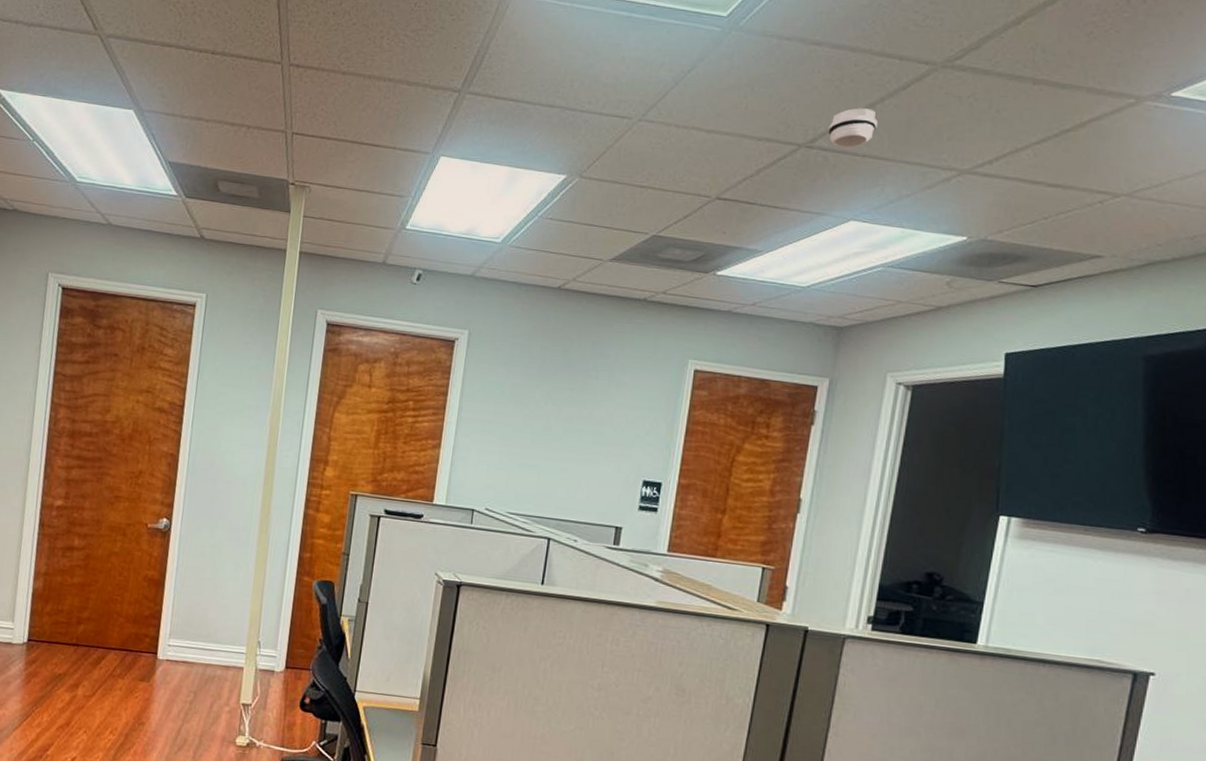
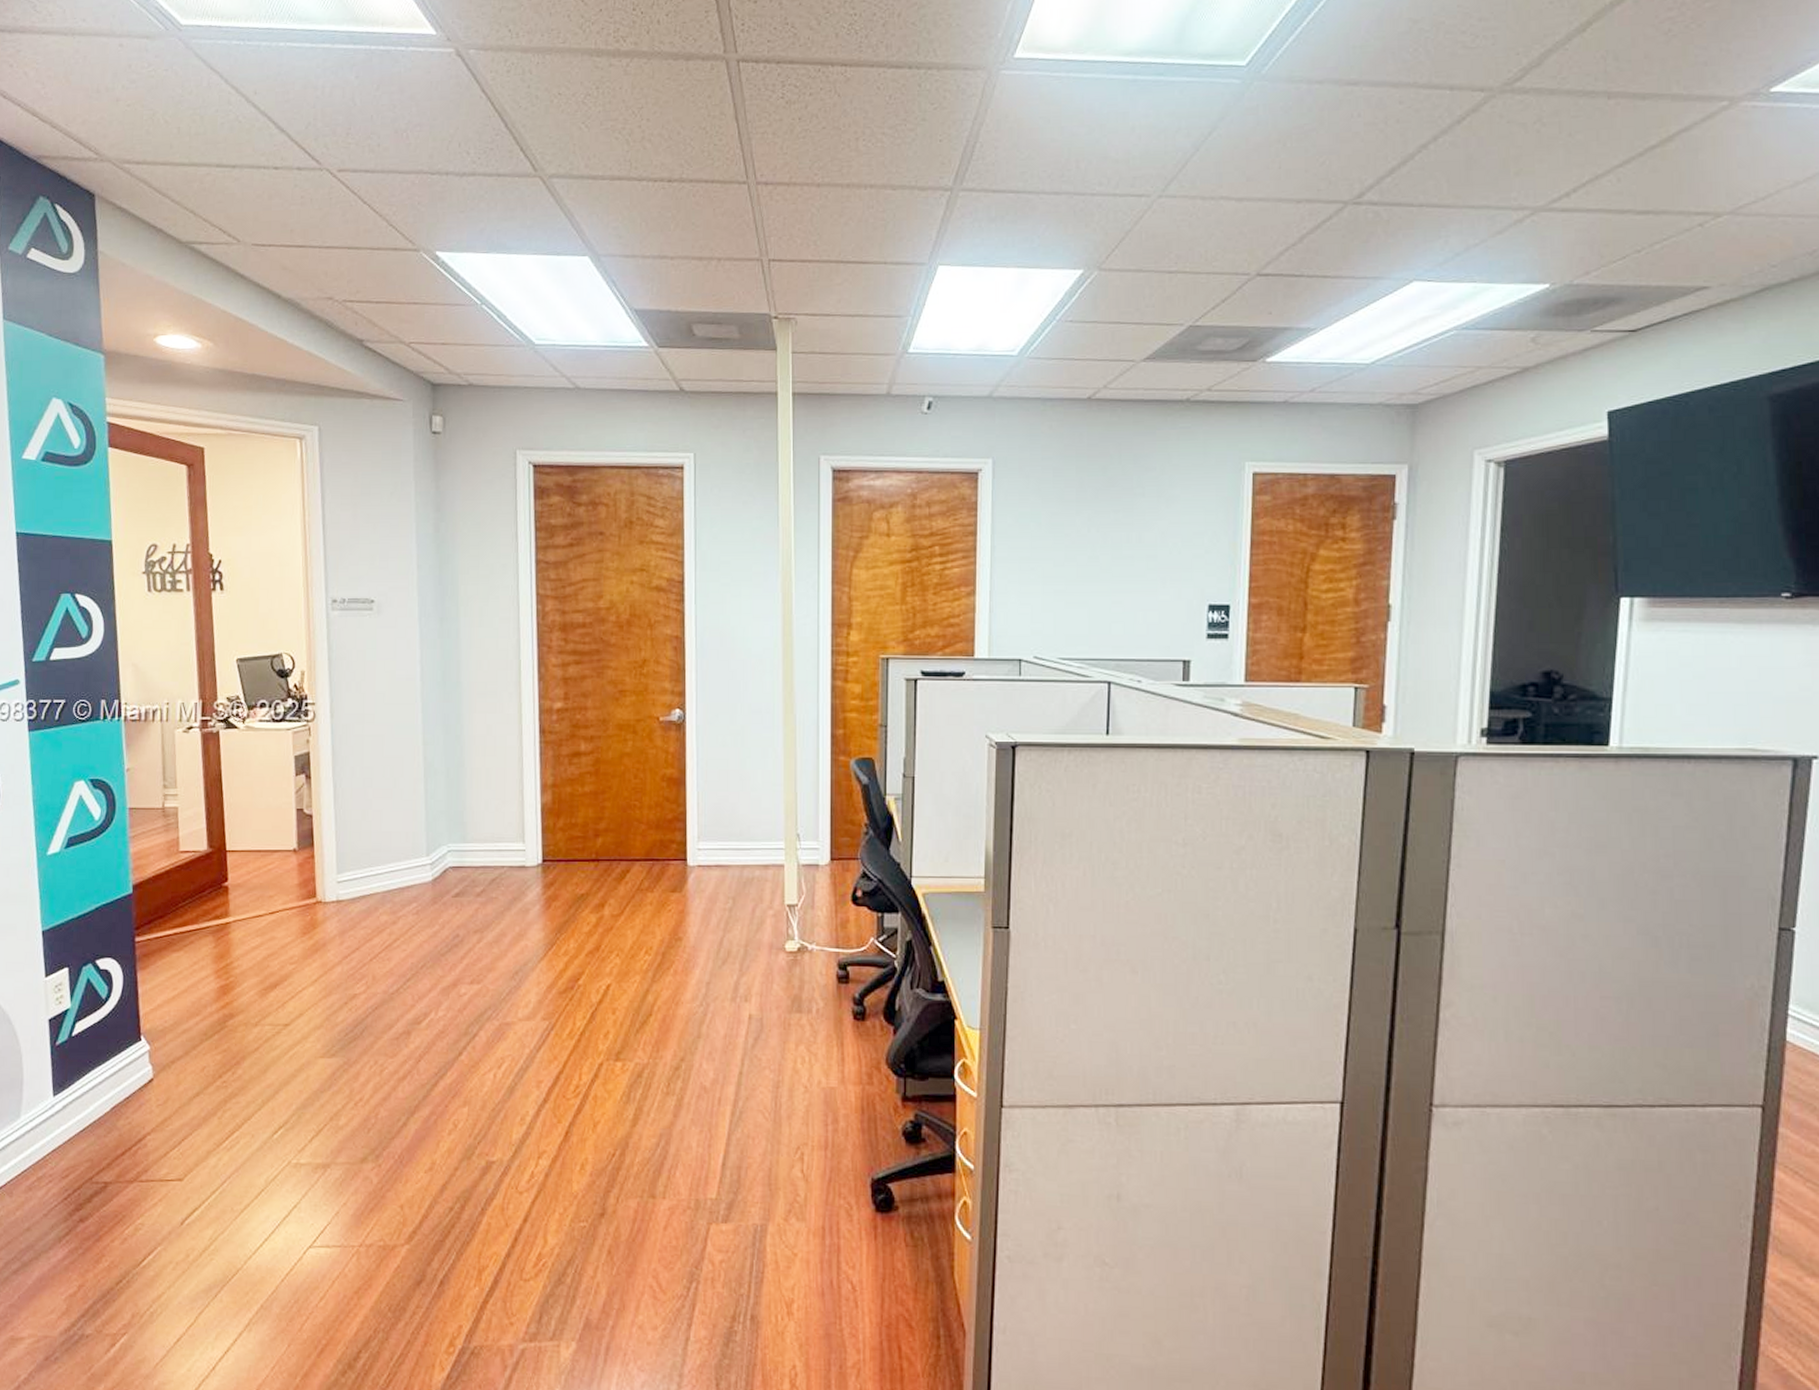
smoke detector: present [828,108,878,148] -> none [1377,150,1432,200]

